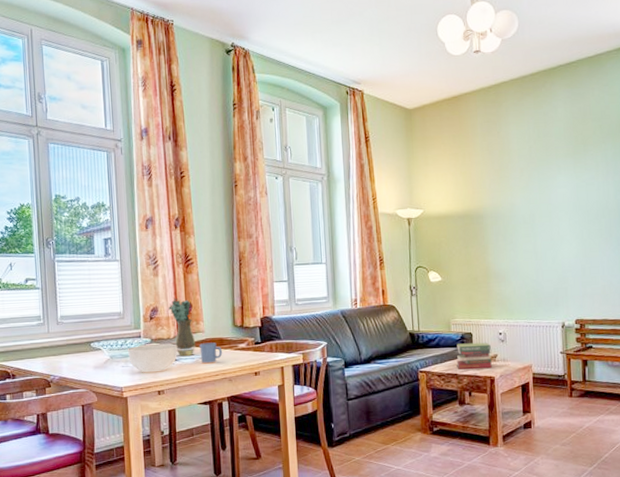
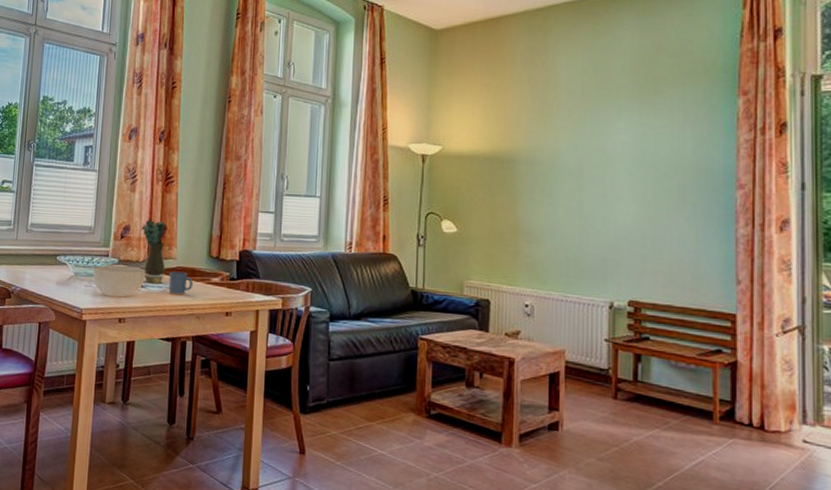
books: present [456,342,492,370] -> none [467,311,513,348]

